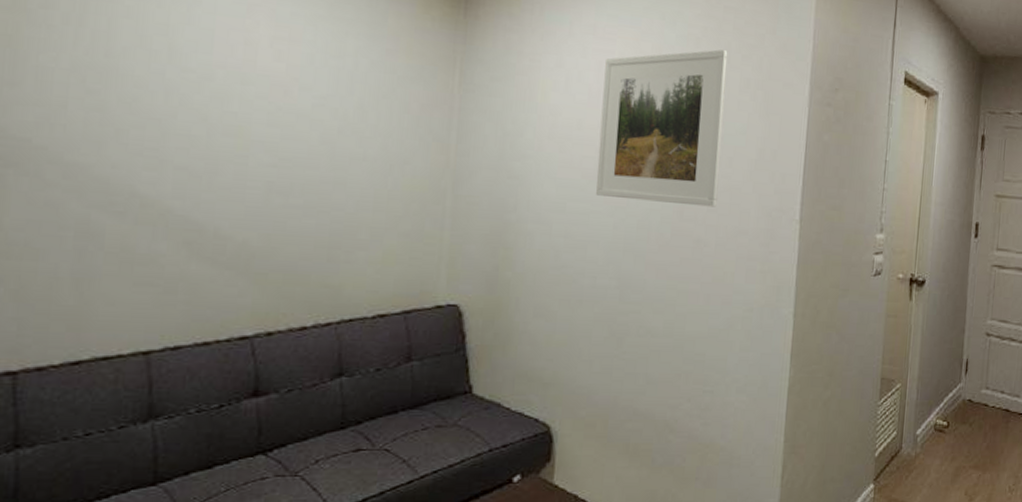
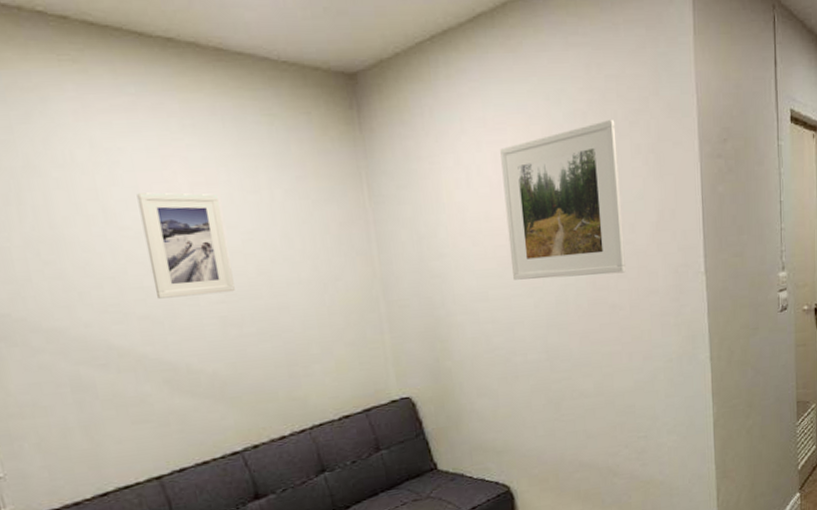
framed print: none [202,37,299,157] -> present [136,192,235,299]

